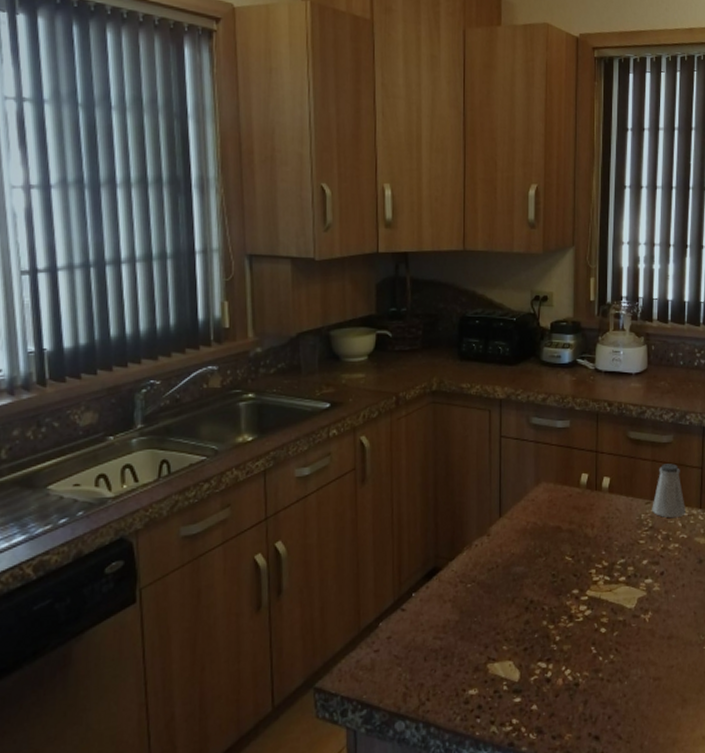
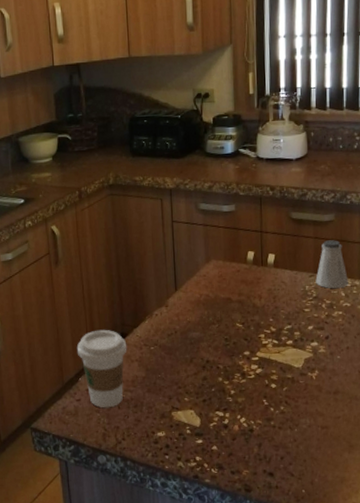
coffee cup: none [379,562,440,660] -> present [76,329,127,407]

